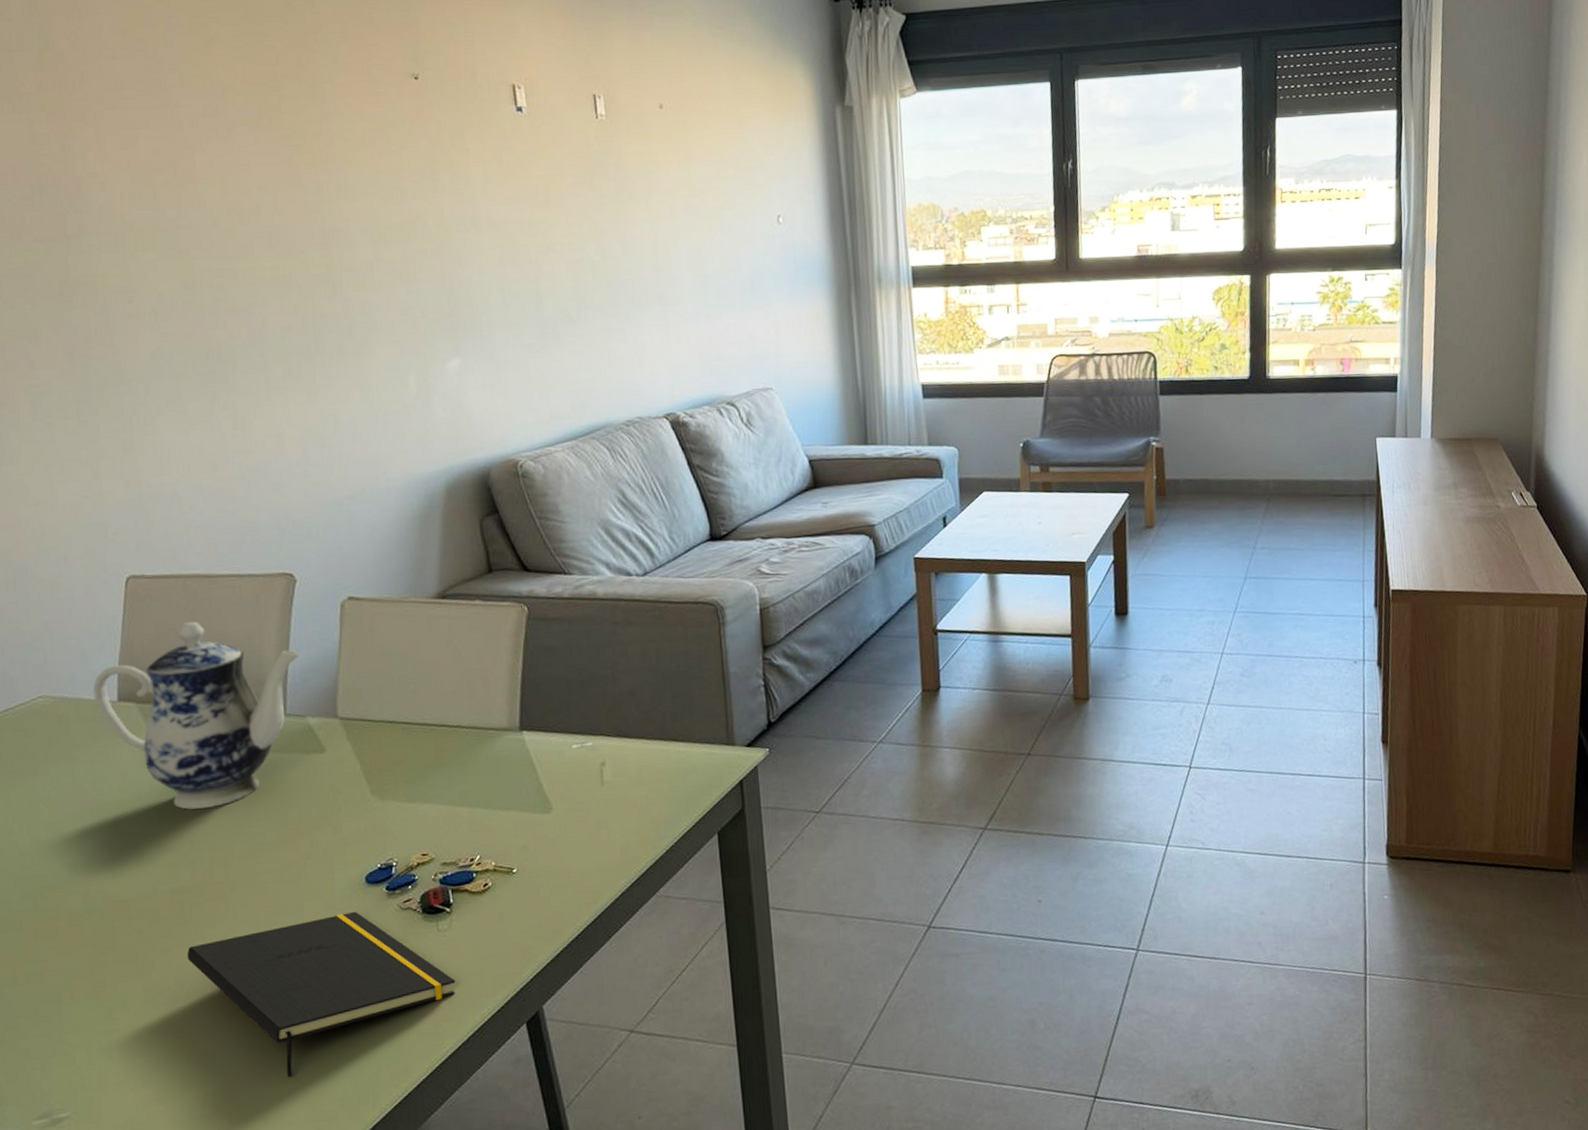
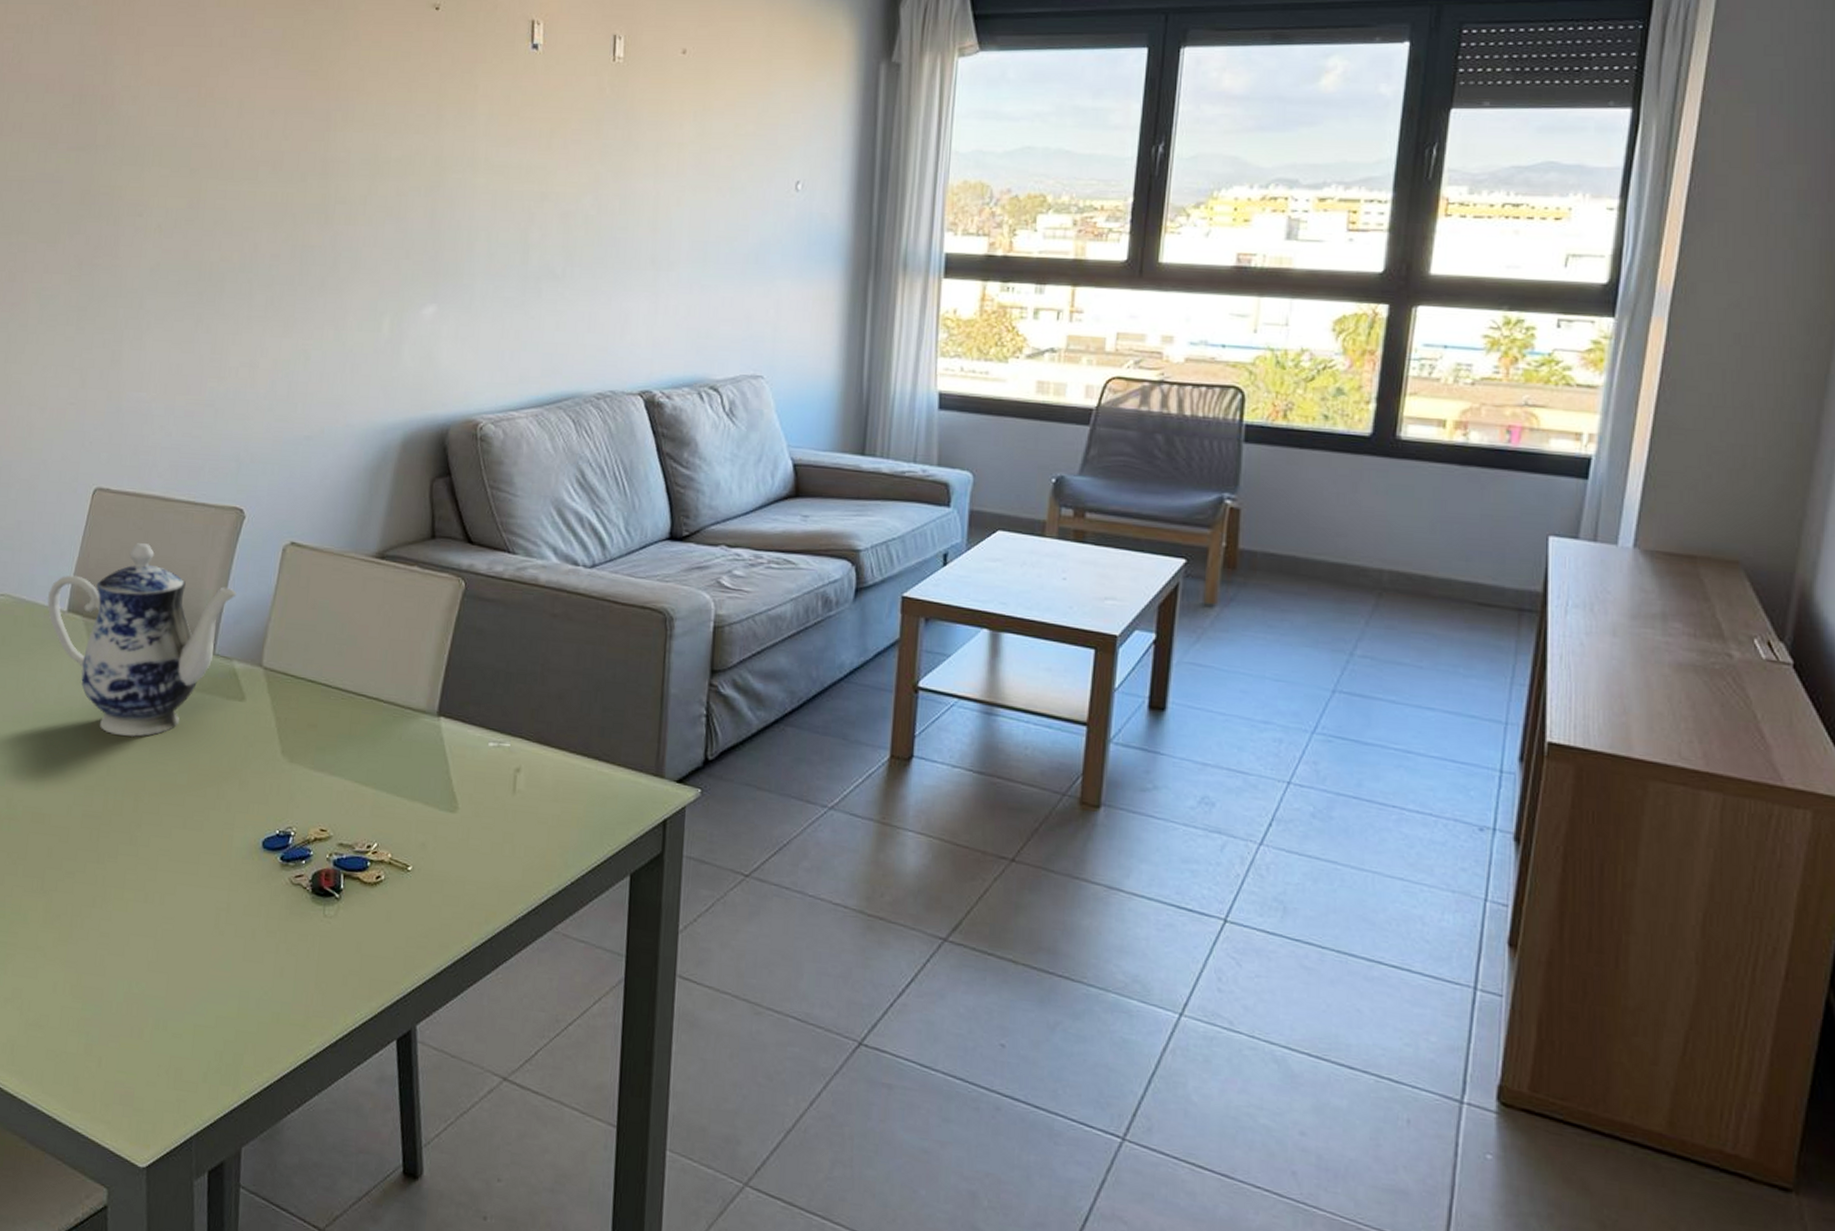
notepad: present [186,911,456,1078] -> none [87,874,333,1036]

